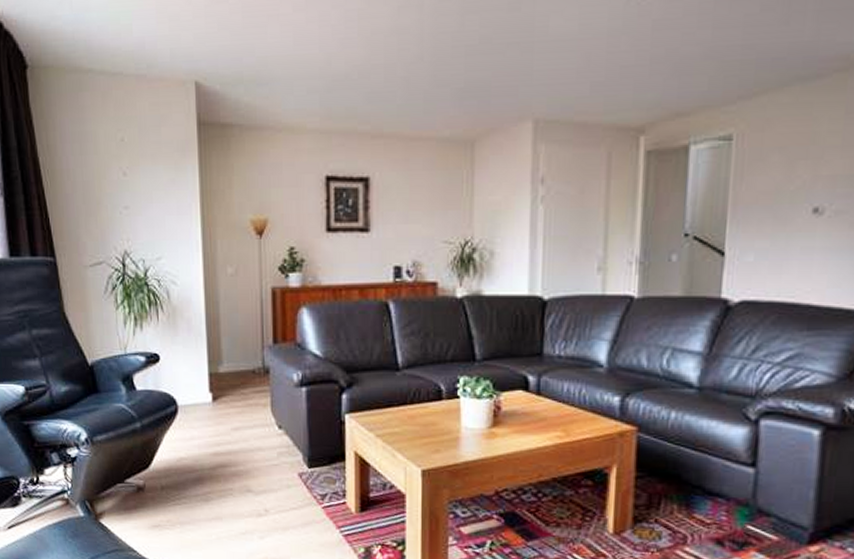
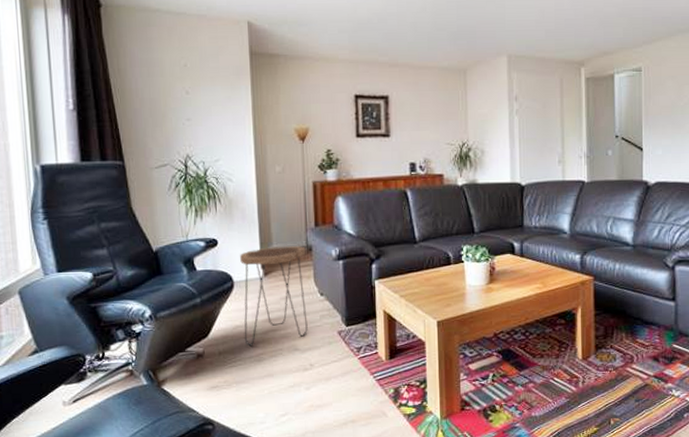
side table: none [185,366,263,483] -> present [240,246,308,347]

